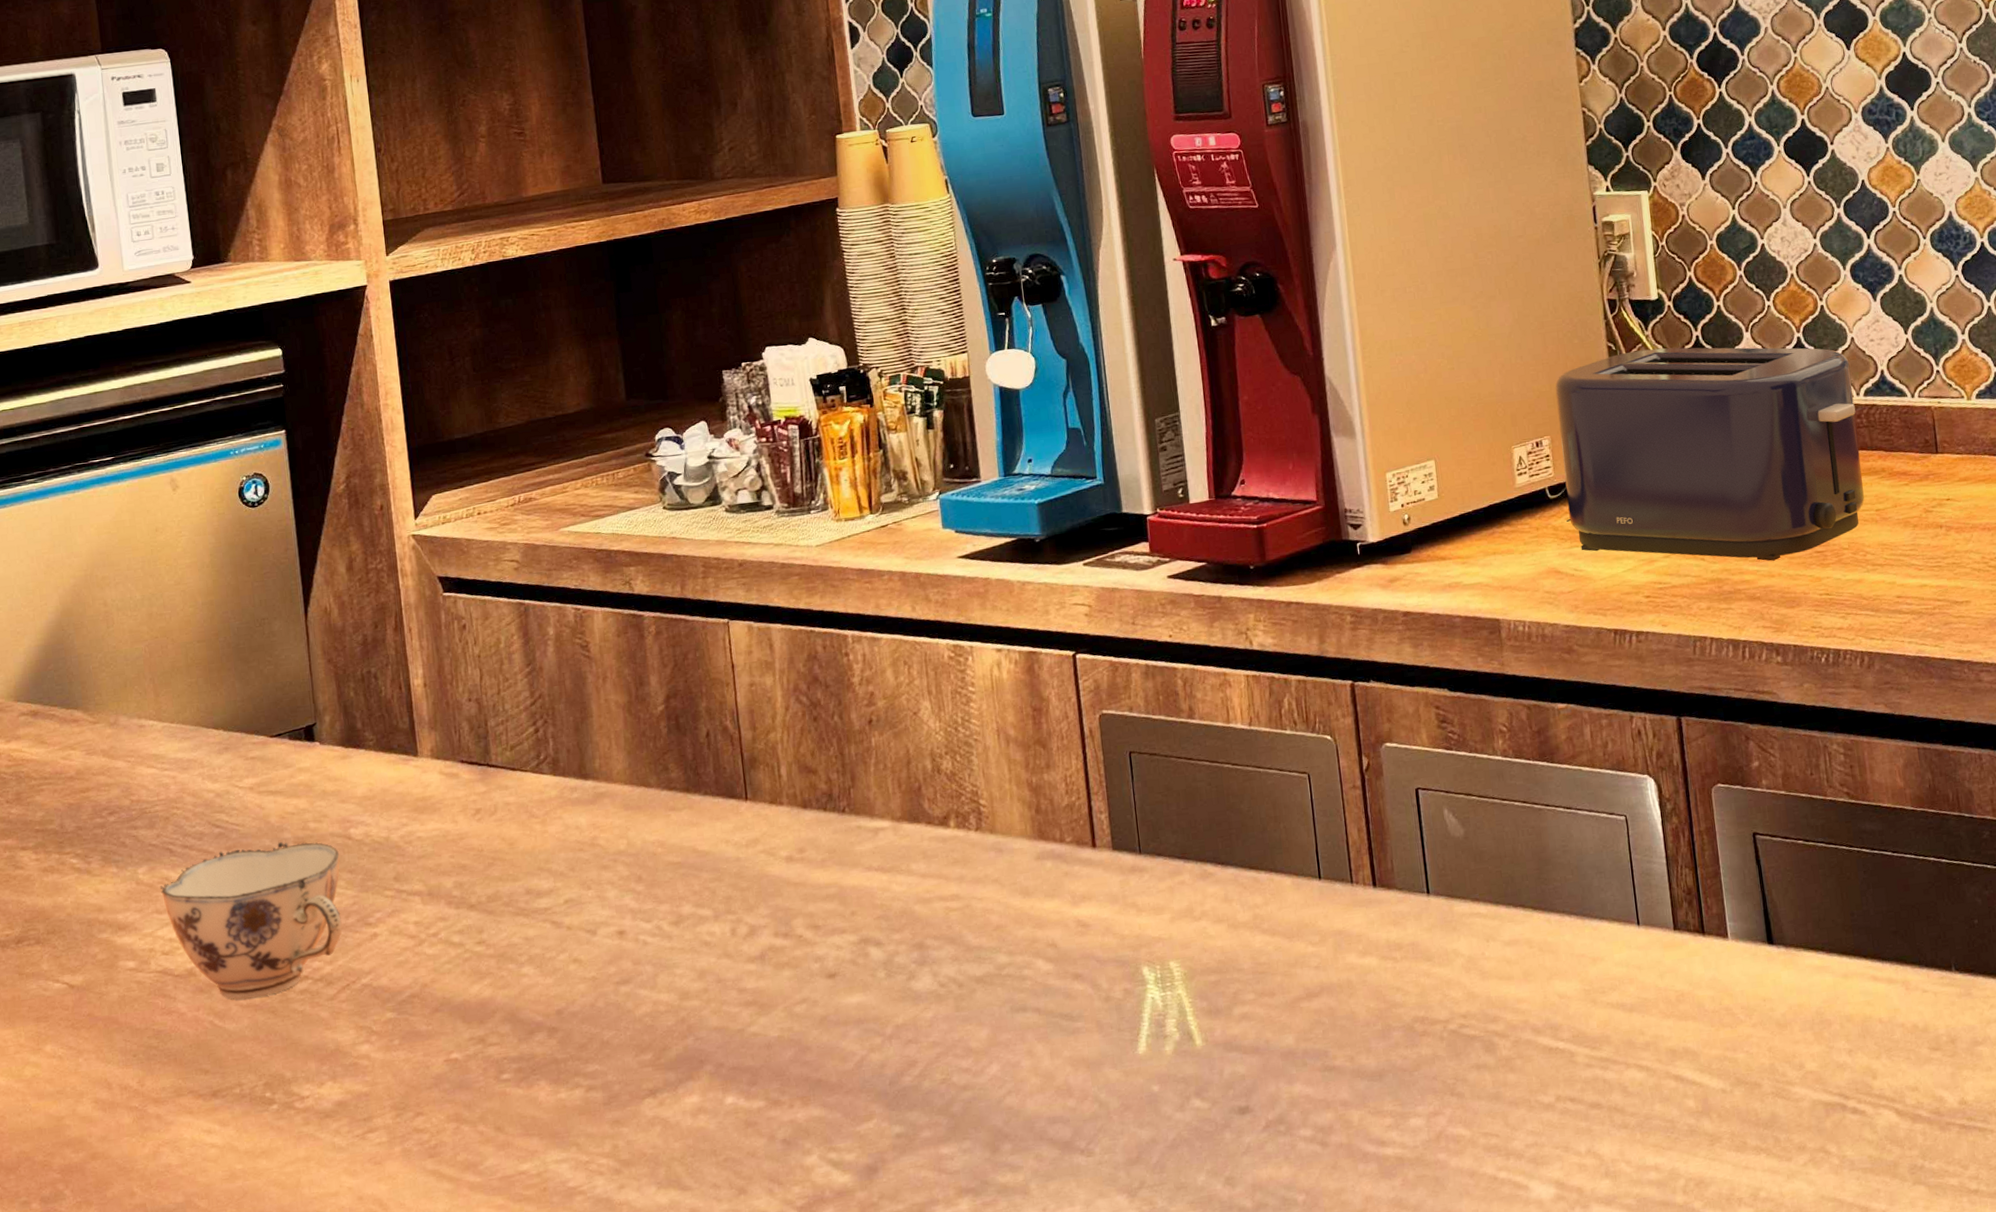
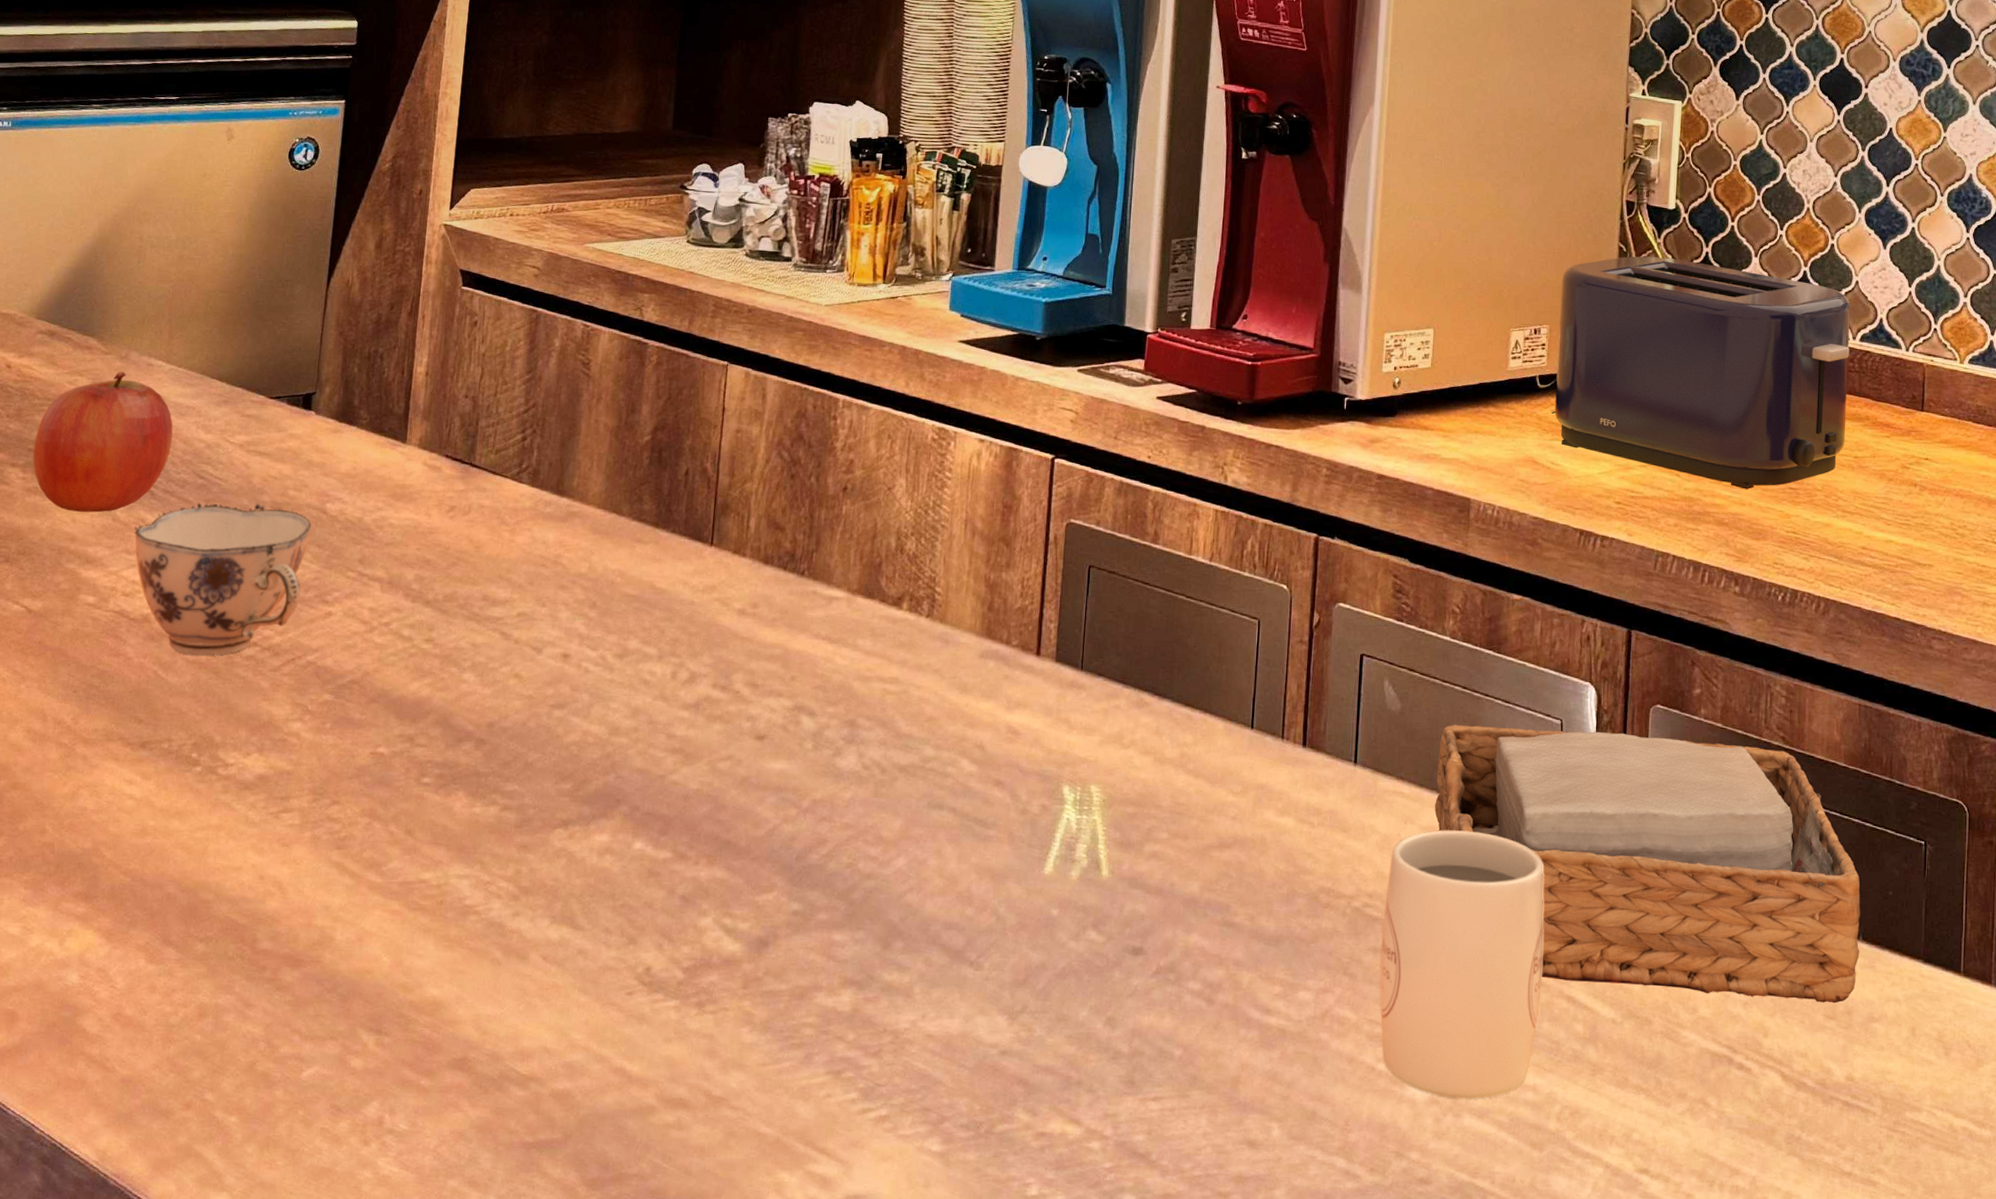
fruit: none [40,737,181,883] -> present [33,371,173,513]
mug: none [1478,937,1649,1192] -> present [1379,830,1545,1099]
napkin holder: none [1508,805,1955,1063] -> present [1435,724,1861,1003]

